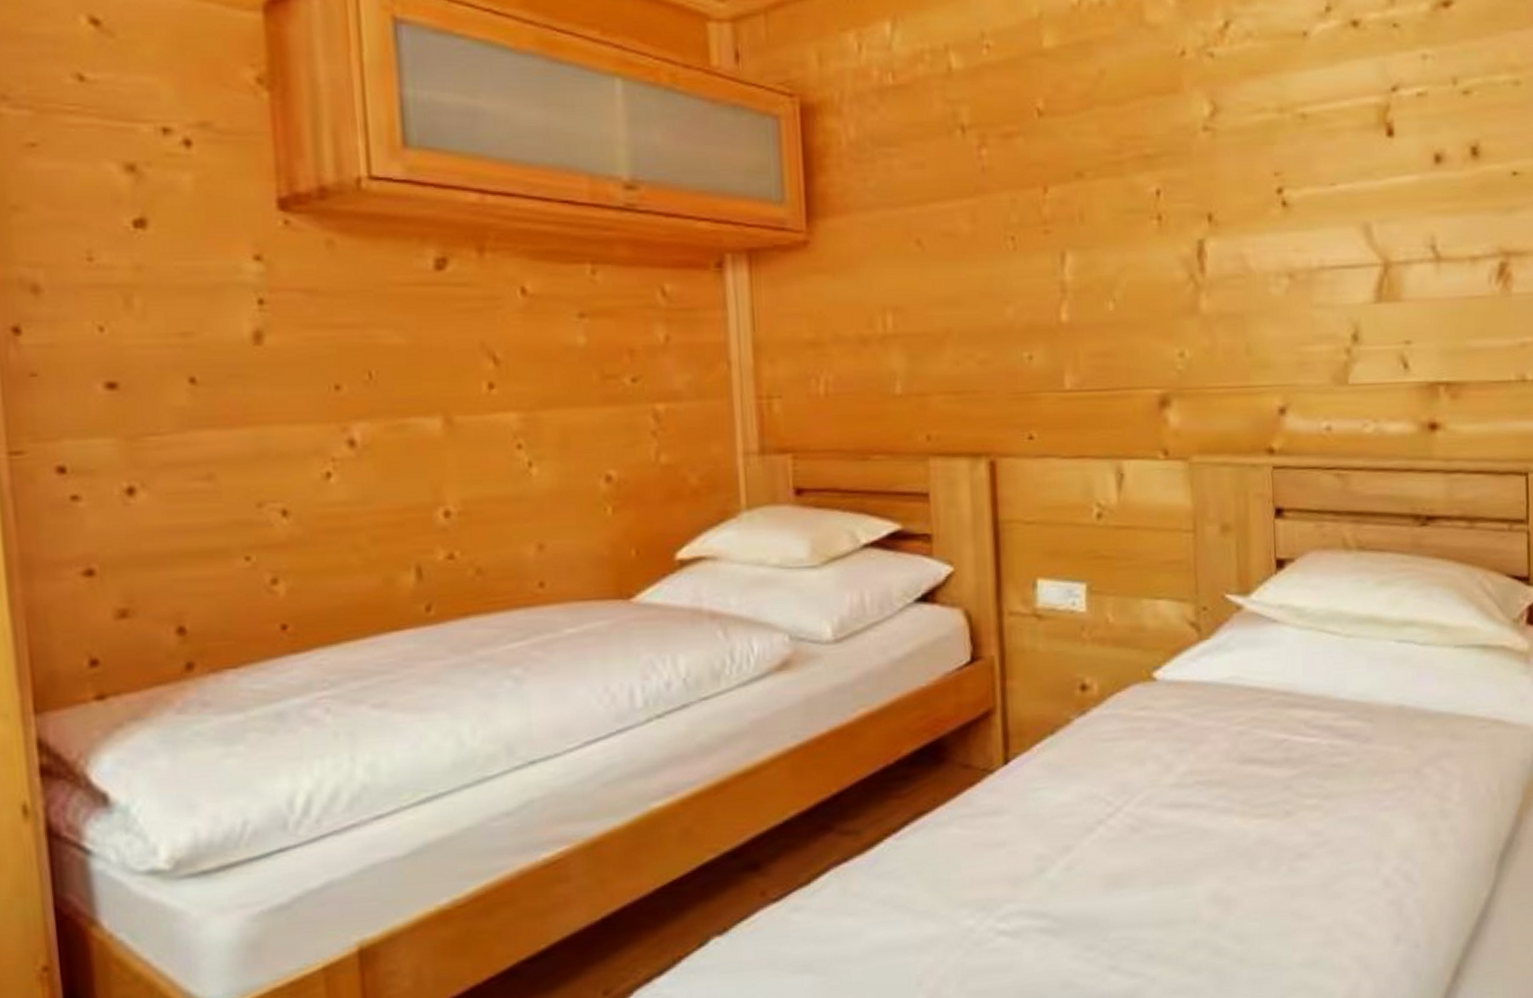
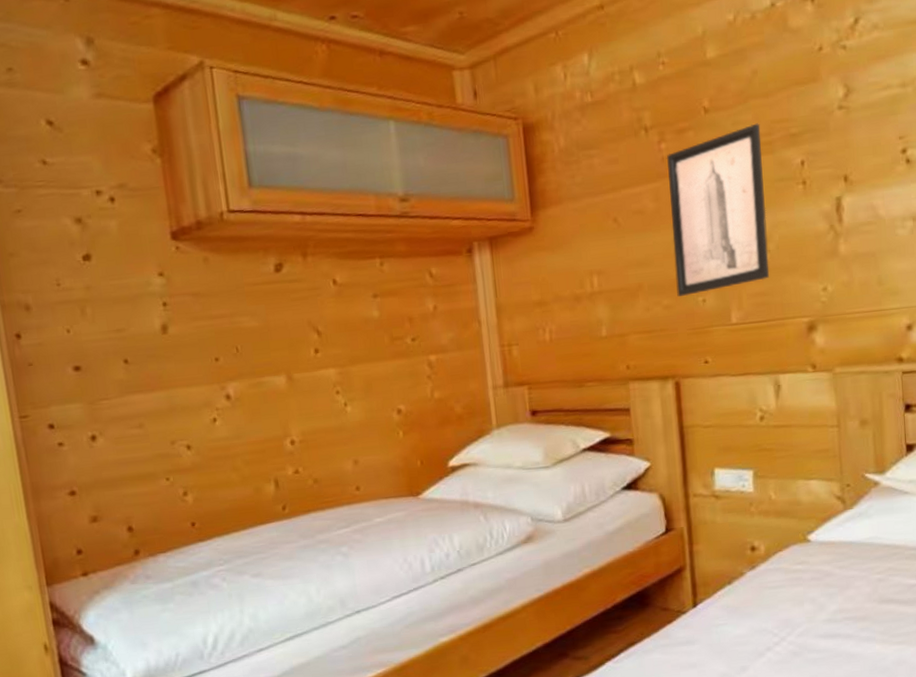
wall art: none [987,136,1114,349] -> present [666,123,770,297]

